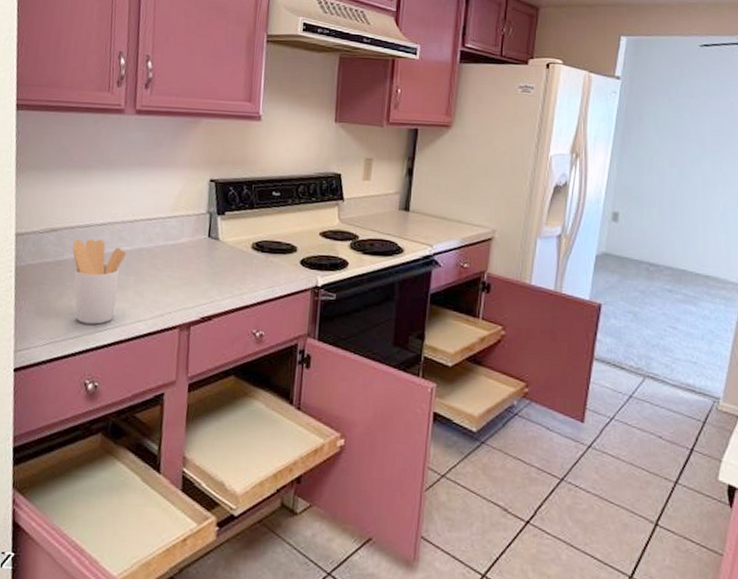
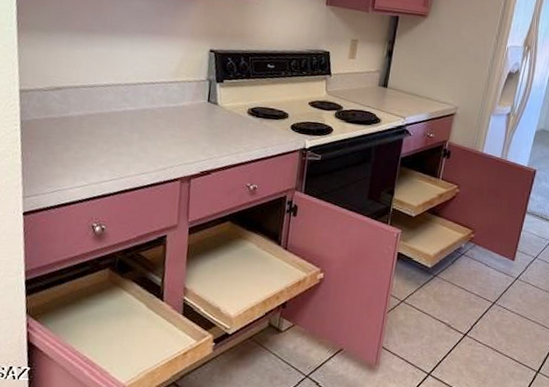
utensil holder: present [72,238,126,325] -> none [77,98,130,175]

